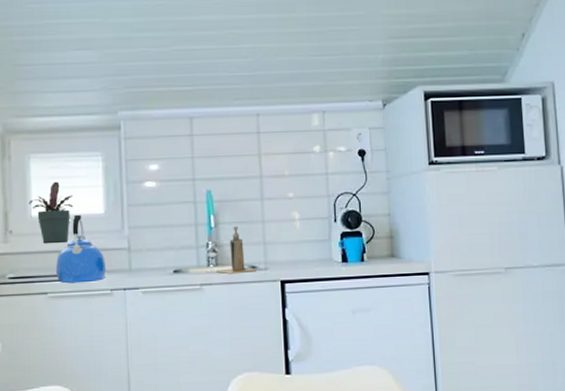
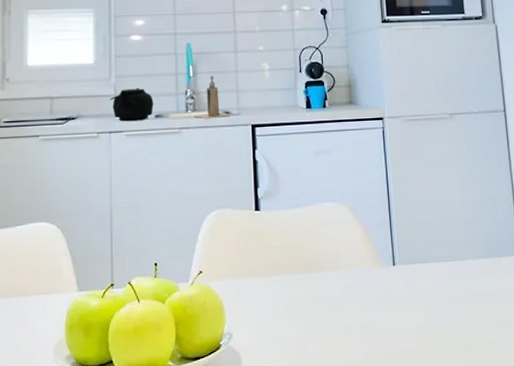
potted plant: present [29,181,74,243] -> none [25,34,66,90]
kettle: present [55,214,107,284] -> none [47,64,94,127]
teapot: none [123,239,172,278] -> present [110,87,154,122]

